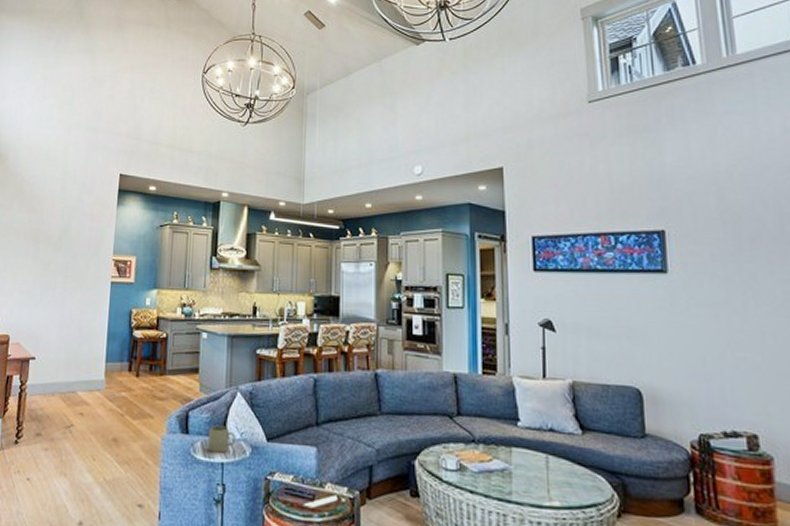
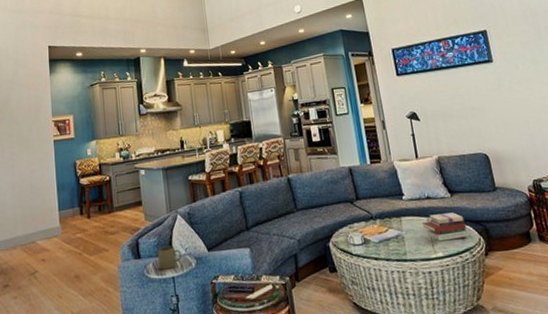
books: none [539,452,599,491] -> present [423,212,469,242]

